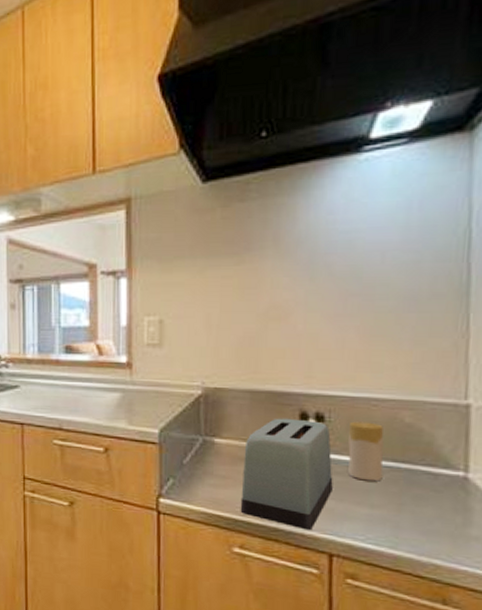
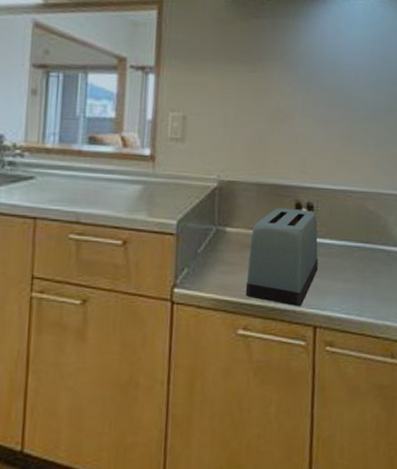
candle: present [348,421,384,482] -> none [329,210,355,260]

